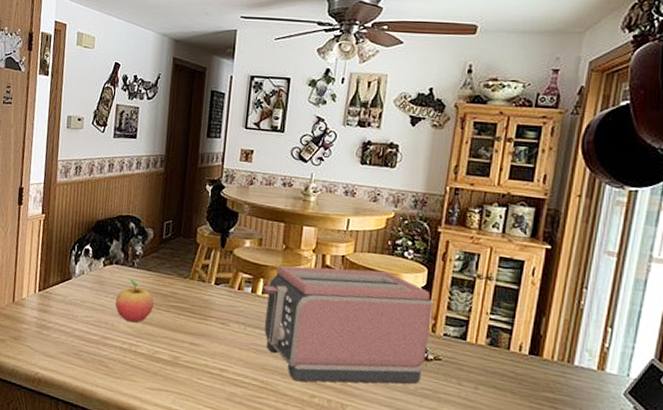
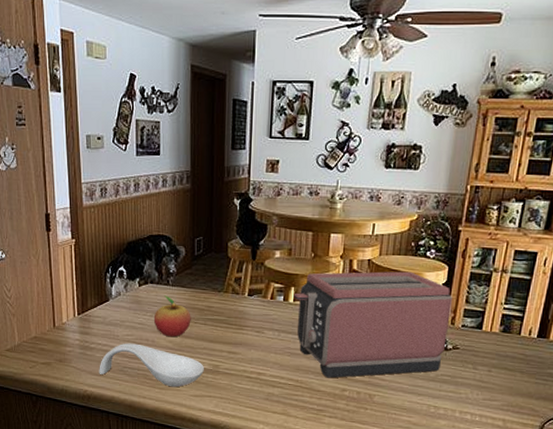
spoon rest: none [53,324,164,378] -> present [99,343,204,388]

